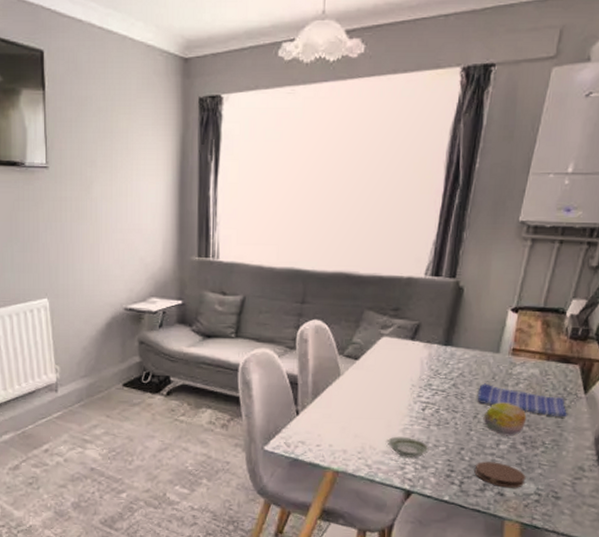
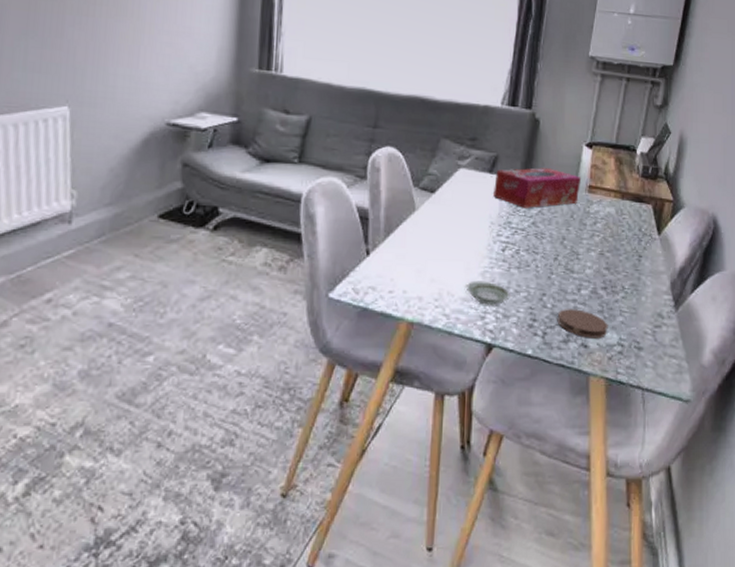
tissue box: none [415,333,505,371] -> present [494,168,582,208]
dish towel: present [478,383,567,418] -> none [558,222,643,260]
fruit: present [483,402,527,436] -> none [563,243,606,280]

